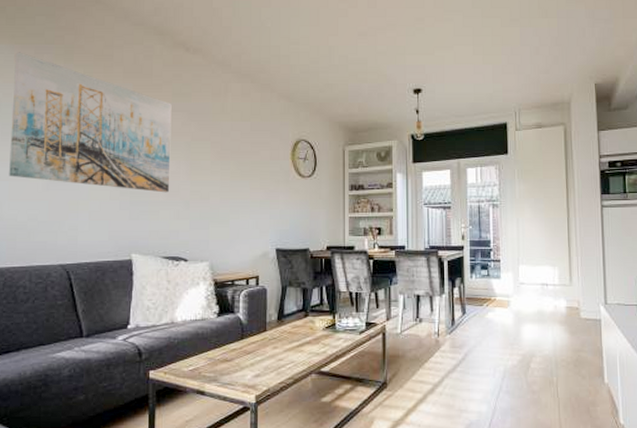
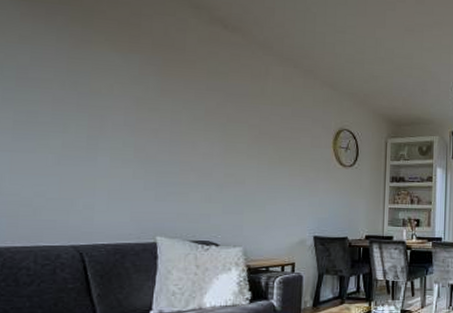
wall art: present [9,52,172,193] -> none [11,10,206,175]

